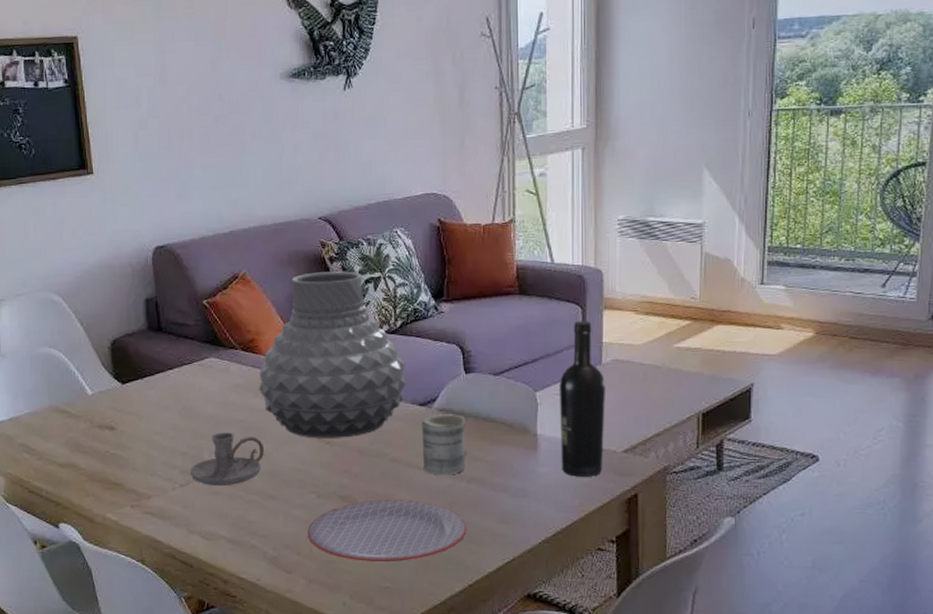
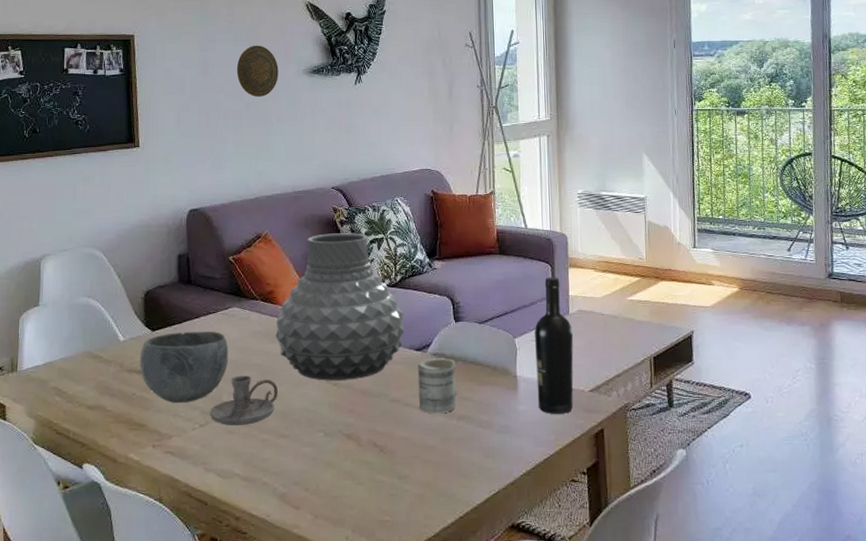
bowl: none [110,383,208,462] -> present [139,331,229,404]
decorative plate: none [200,43,251,109] -> present [236,45,278,97]
plate: present [307,499,467,563] -> none [314,436,458,497]

